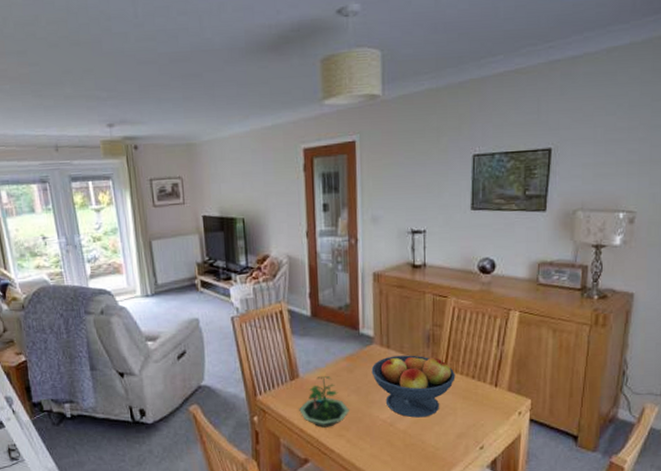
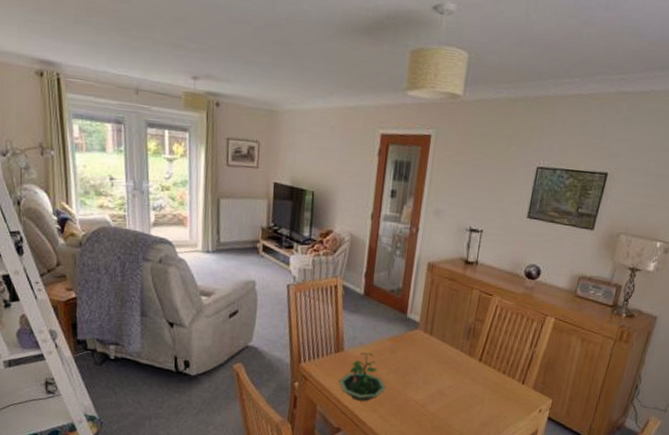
fruit bowl: present [371,355,456,418] -> none [412,342,489,404]

